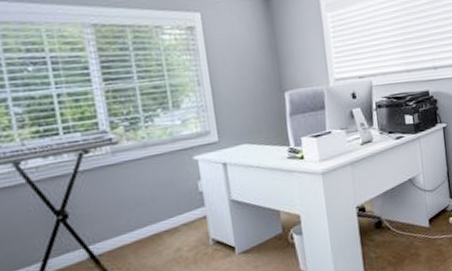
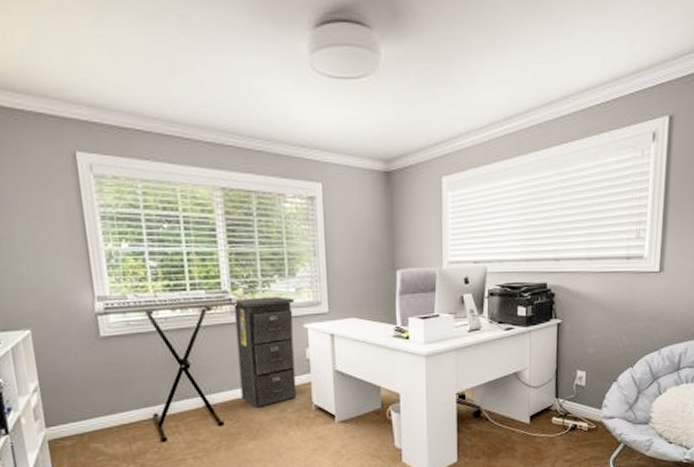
filing cabinet: none [113,130,192,253] -> present [233,296,297,409]

